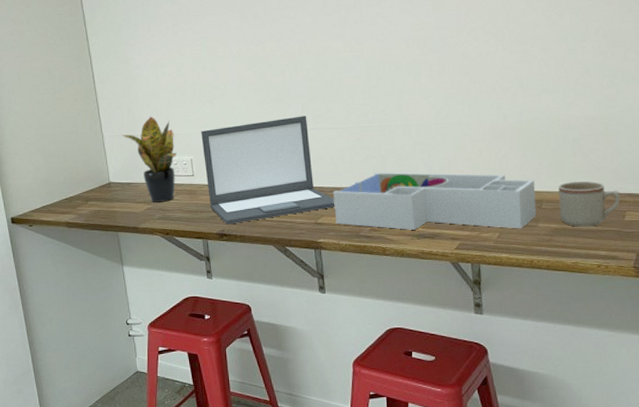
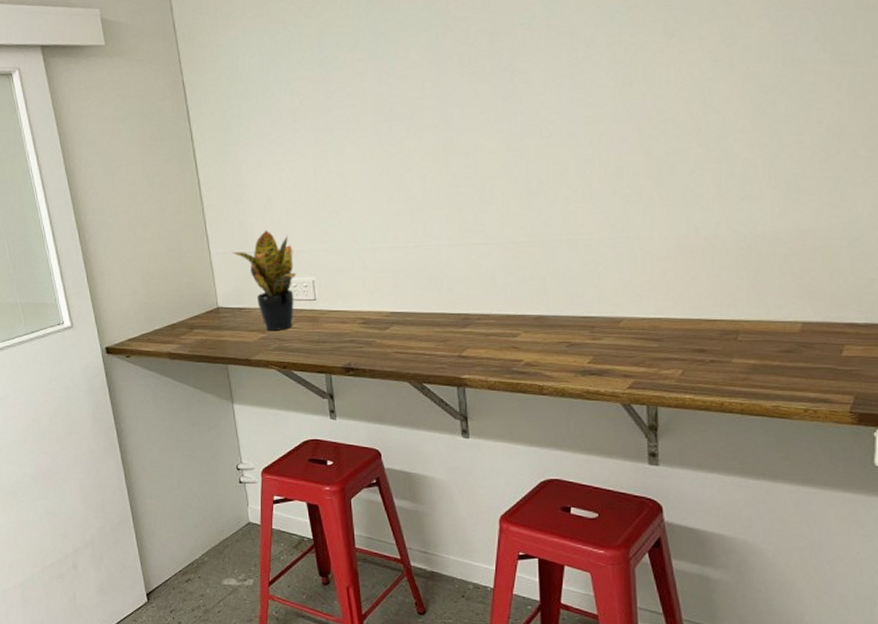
laptop: present [201,116,335,225] -> none [325,229,483,357]
desk organizer: present [333,172,537,230] -> none [481,296,731,365]
mug: present [558,181,620,227] -> none [760,308,837,363]

